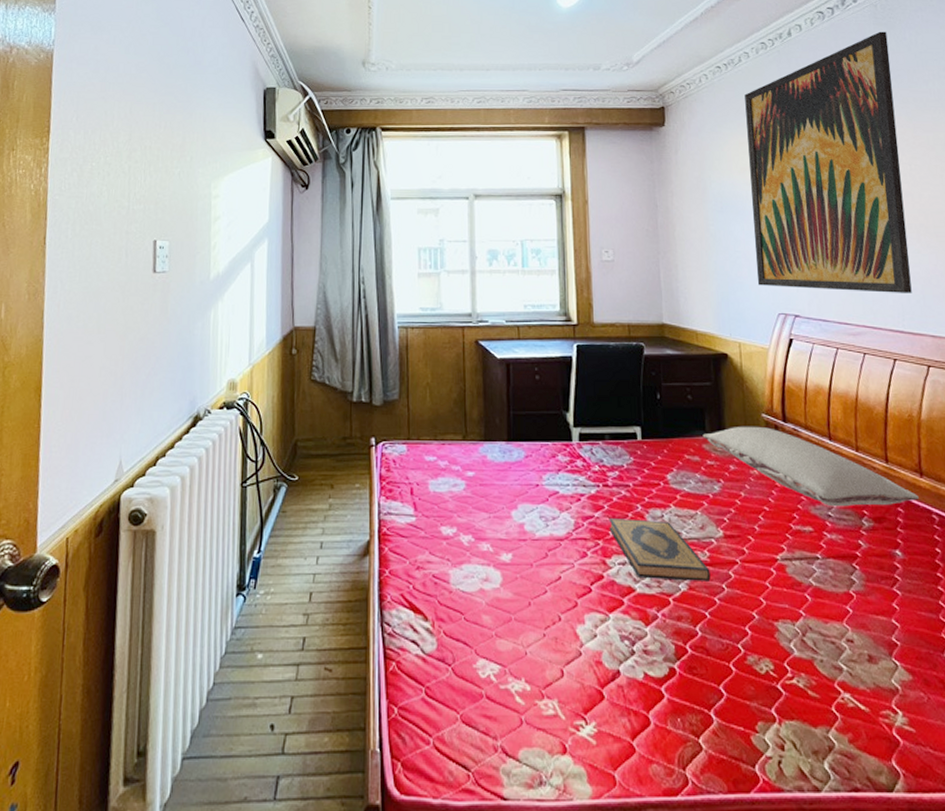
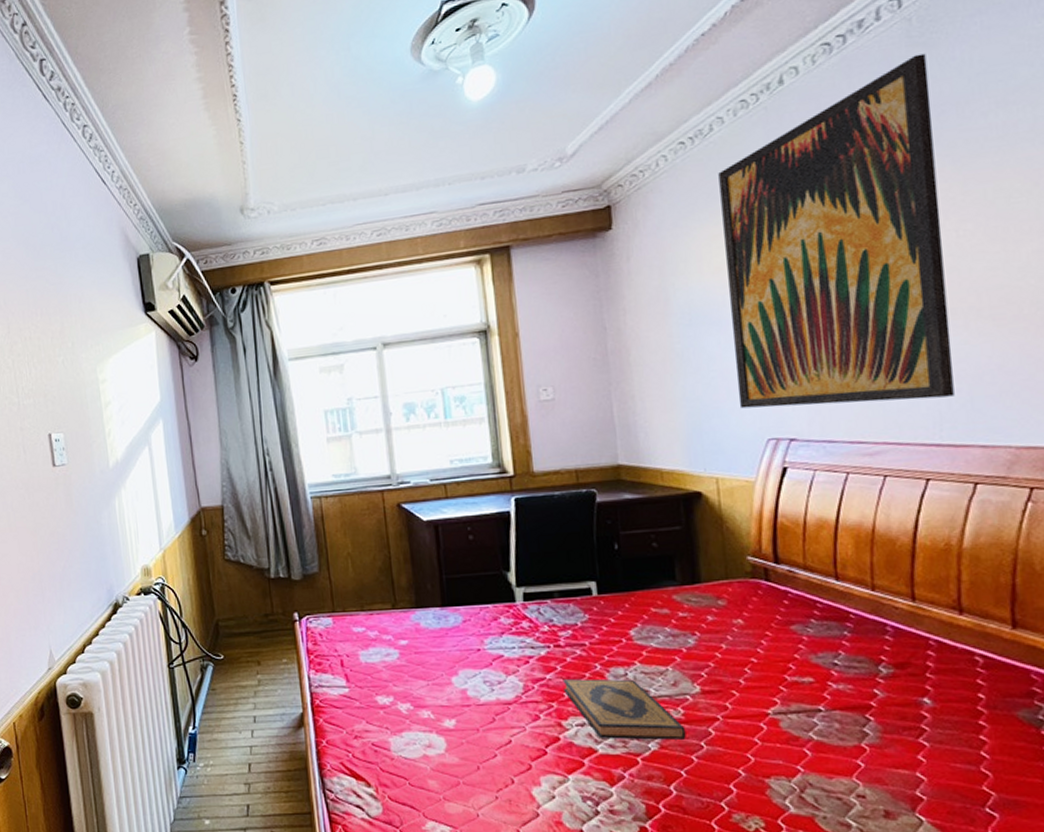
pillow: present [702,426,919,507] -> none [672,570,957,654]

